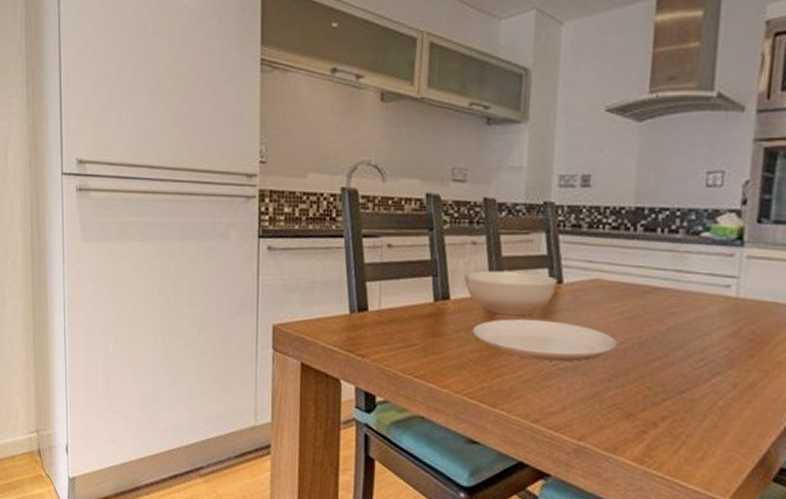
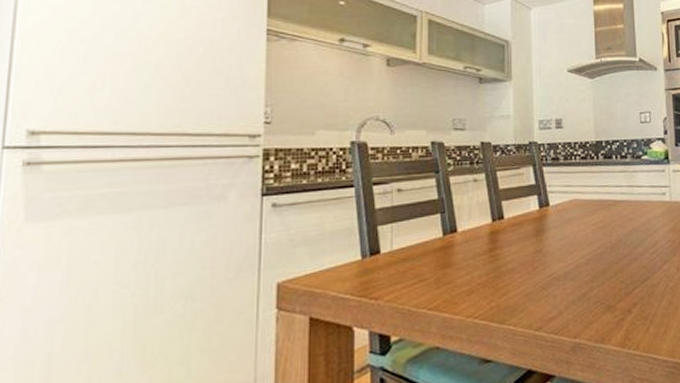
bowl: present [463,270,558,316] -> none [468,200,546,240]
plate: present [472,318,617,362] -> none [479,238,595,275]

